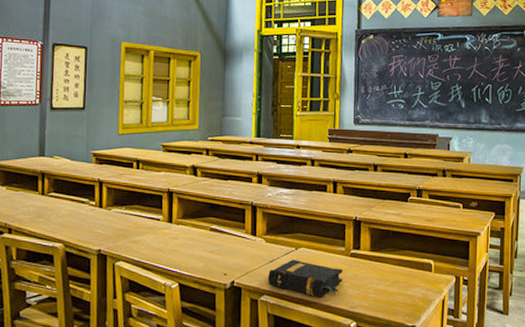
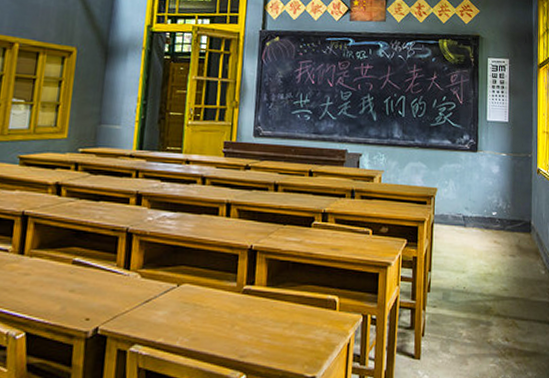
book: present [268,259,343,298] -> none [141,298,233,345]

